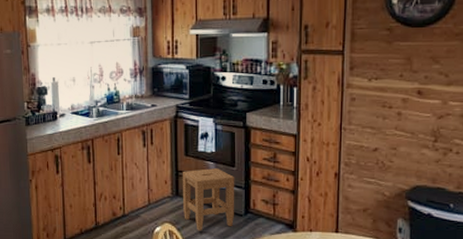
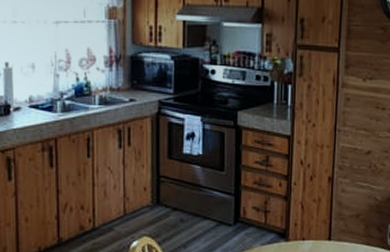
stool: present [182,168,235,231] -> none [164,173,224,244]

